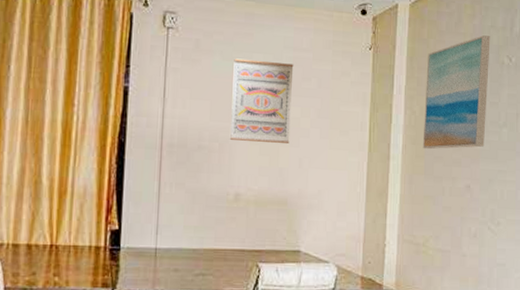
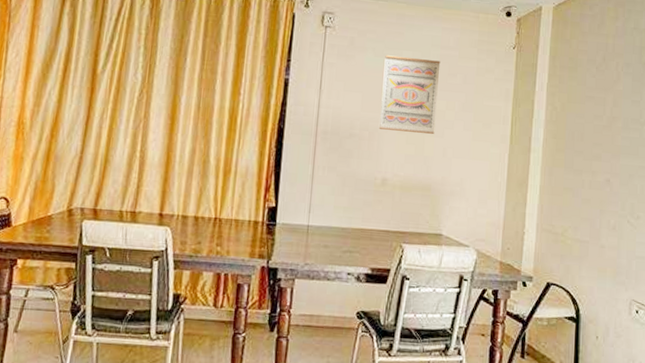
wall art: present [422,35,491,150] -> none [563,37,633,144]

